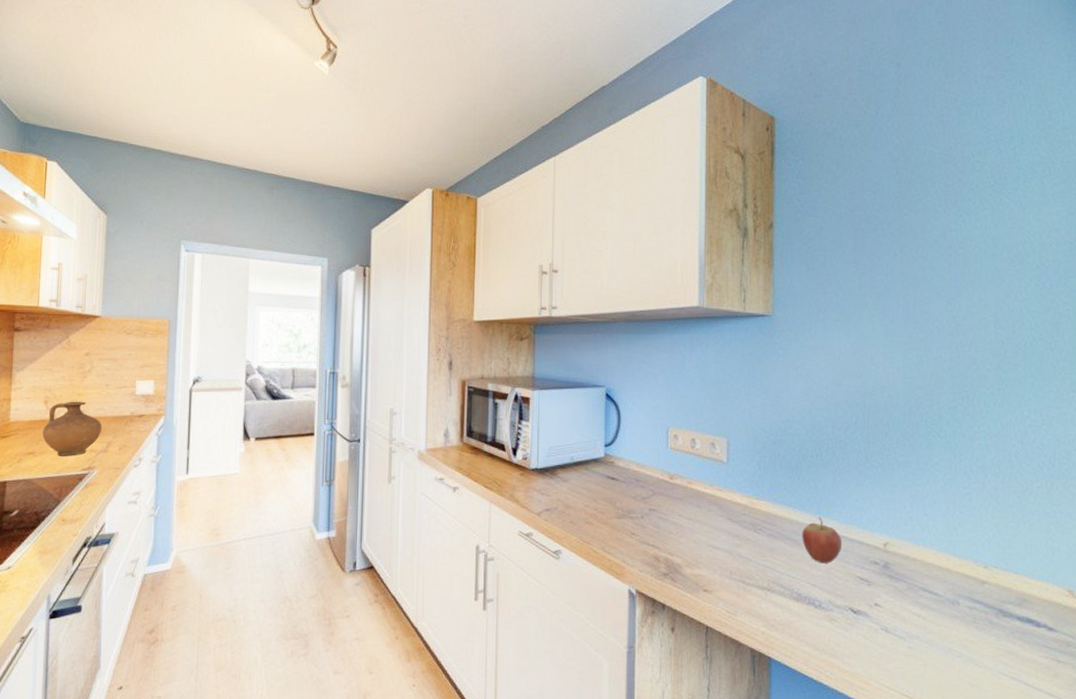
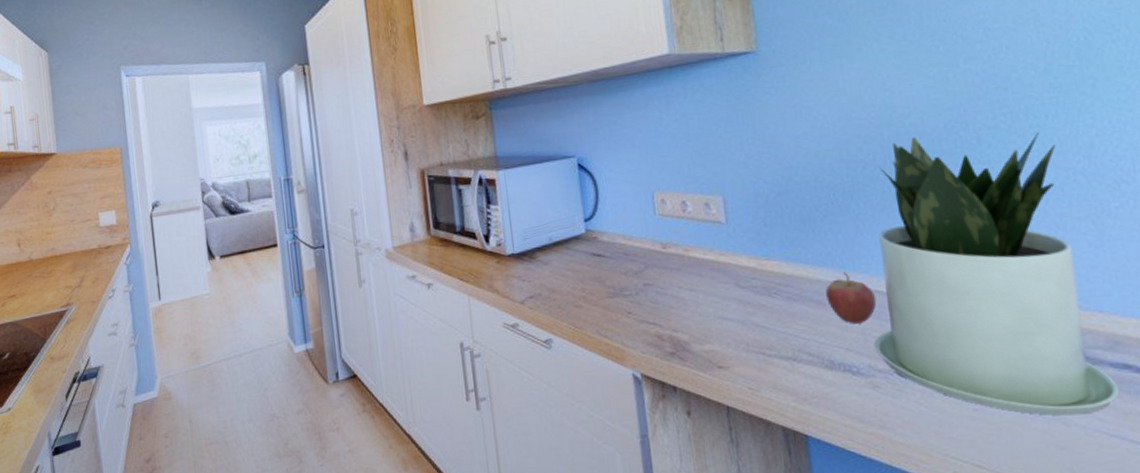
ceramic jug: present [42,401,103,456] -> none [20,239,74,296]
planter: none [836,408,1022,659] -> present [874,133,1120,416]

